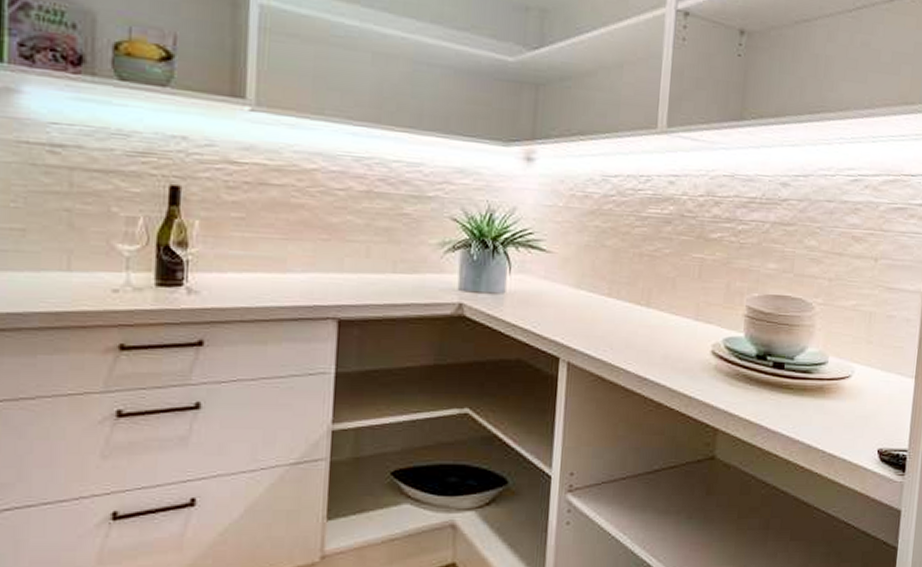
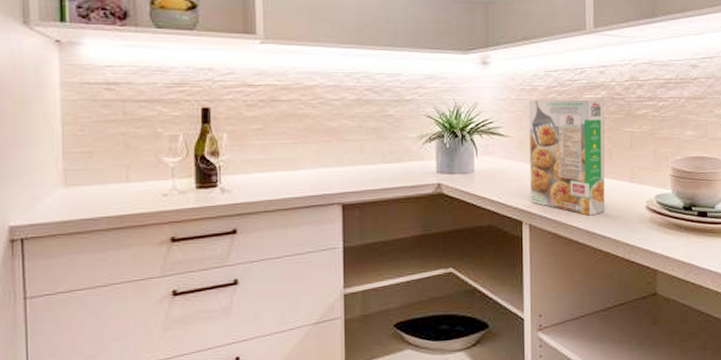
cereal box: none [571,209,672,357] -> present [528,99,605,216]

